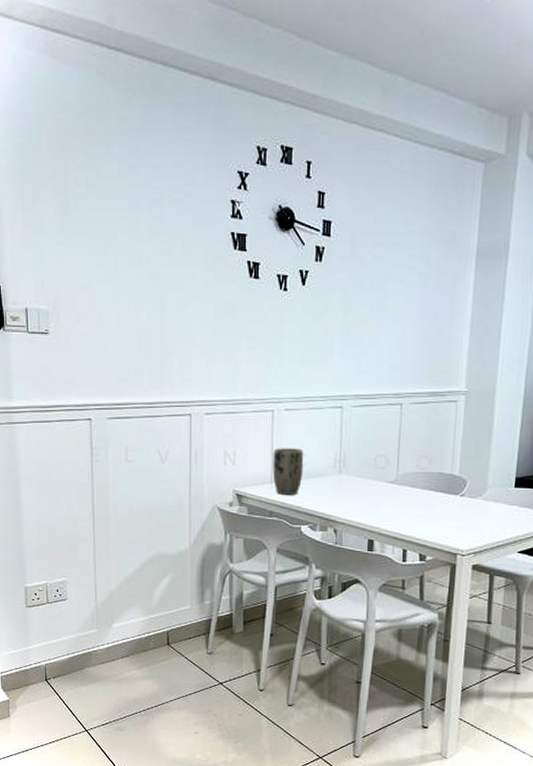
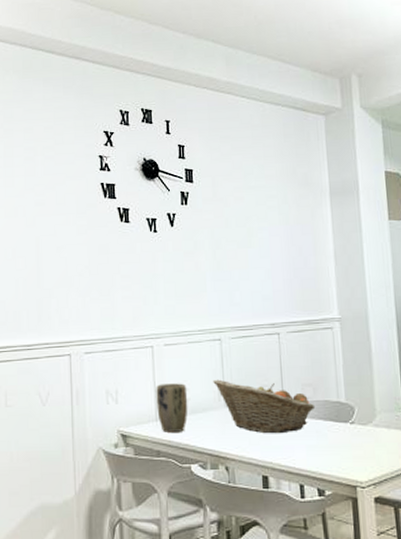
fruit basket: none [330,446,429,502] -> present [213,379,316,434]

